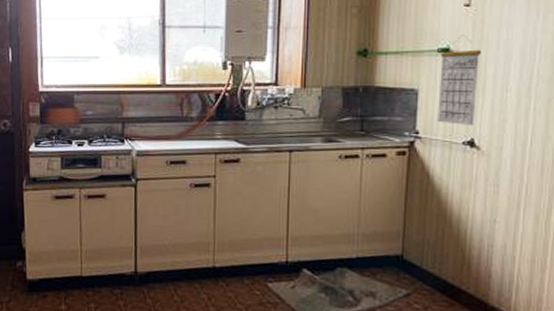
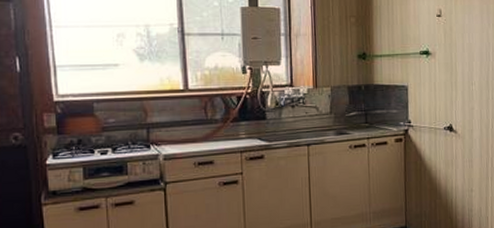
calendar: present [438,35,481,126] -> none [422,40,452,114]

